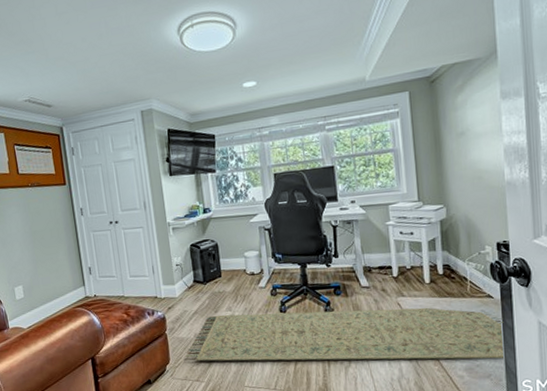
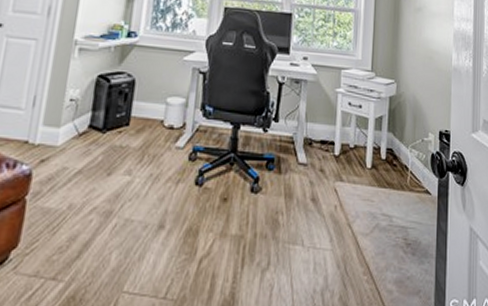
rug: present [183,307,506,362] -> none [41,179,438,271]

